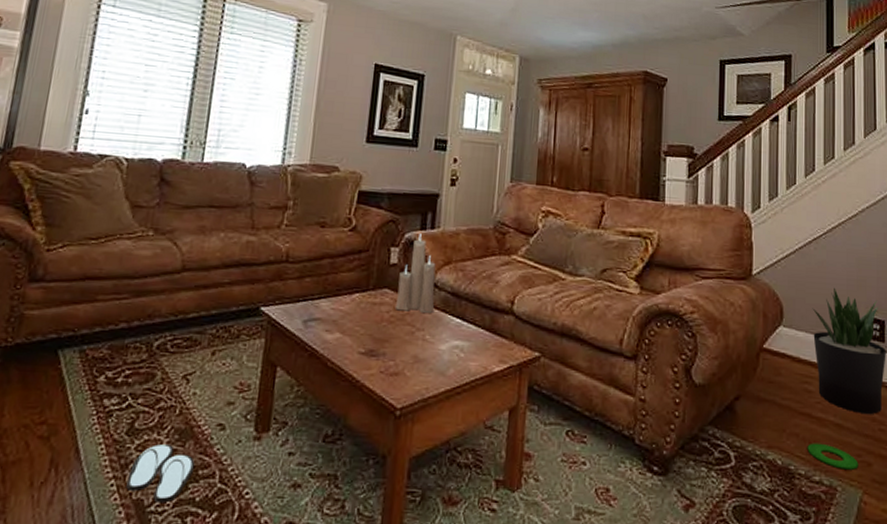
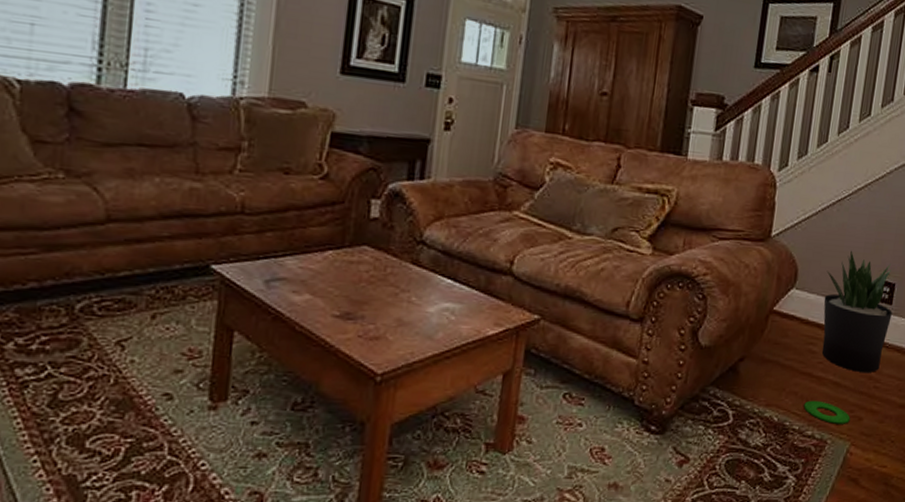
slippers: present [126,444,194,503] -> none [53,417,137,478]
candle: present [395,234,436,313] -> none [375,184,425,273]

